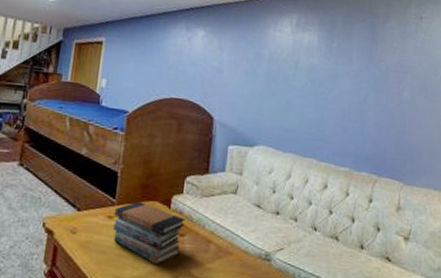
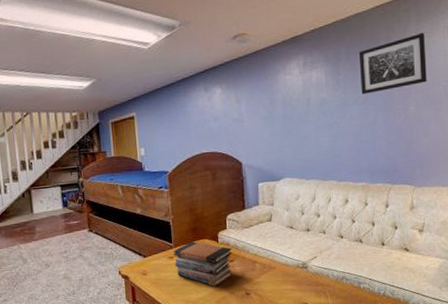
wall art: none [354,17,425,70] -> present [358,32,427,94]

